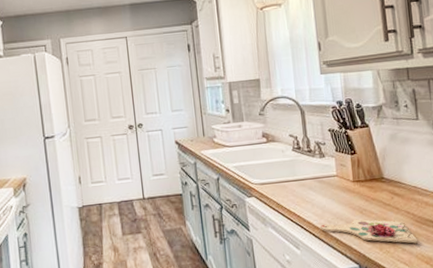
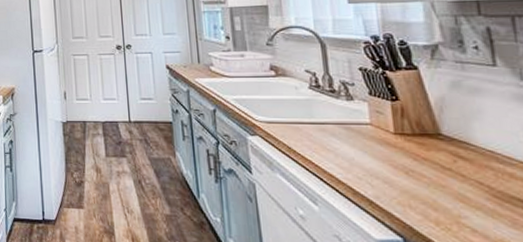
cutting board: present [321,219,417,244] -> none [347,180,497,225]

